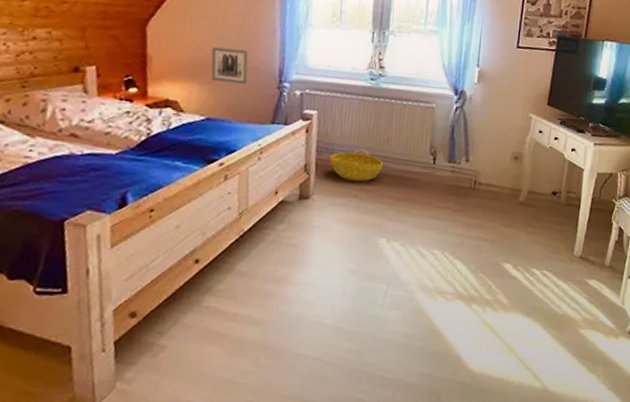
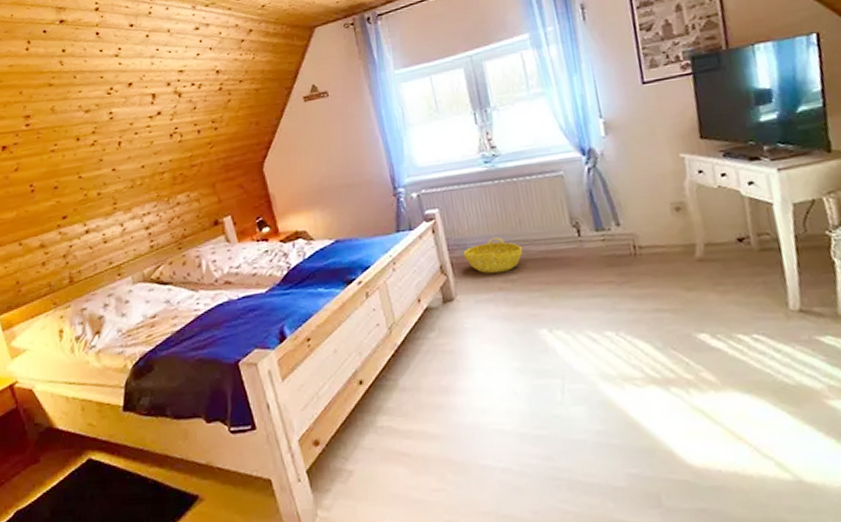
wall art: present [211,47,250,85] -> none [324,165,365,204]

